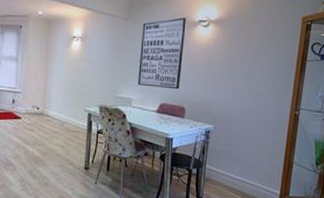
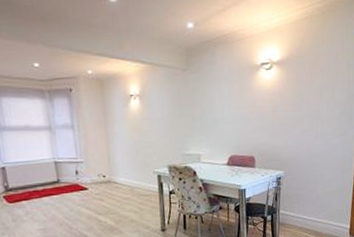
wall art: present [138,18,186,90] -> none [203,62,248,140]

